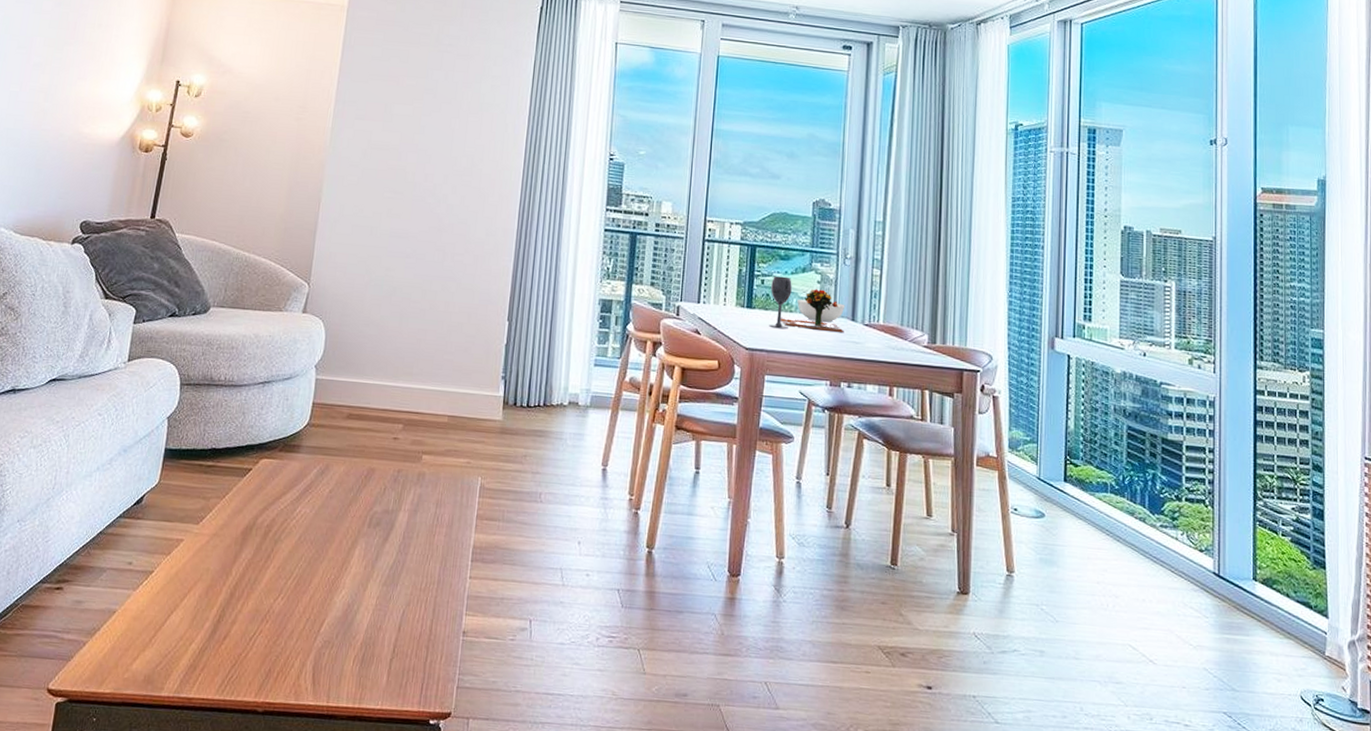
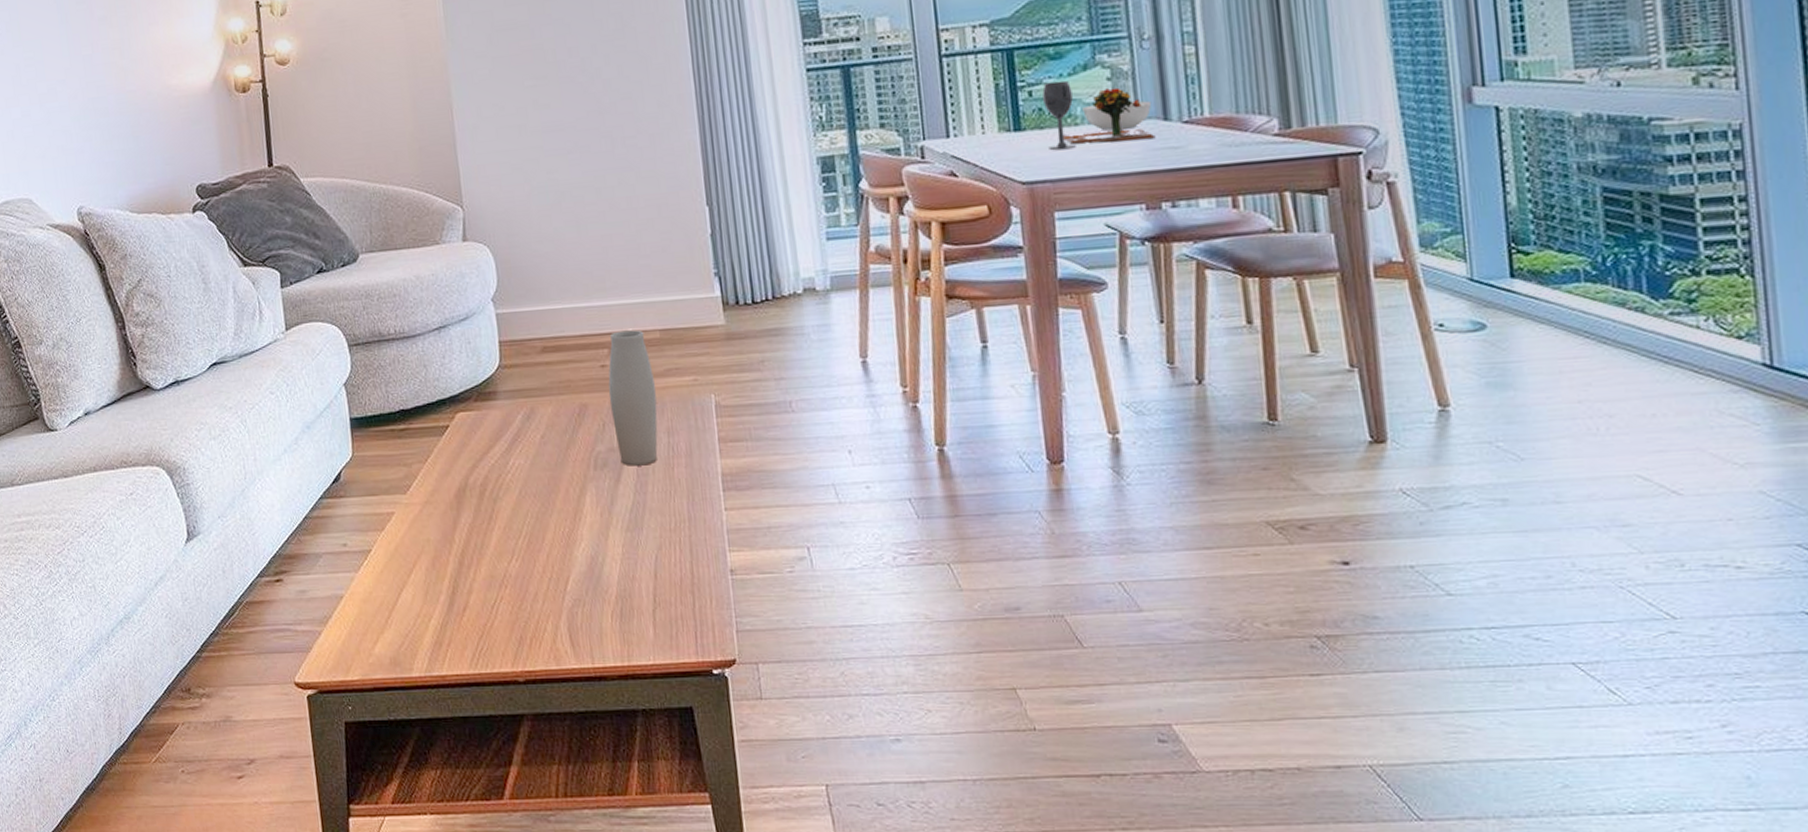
vase: none [392,411,436,530] -> present [608,329,658,466]

